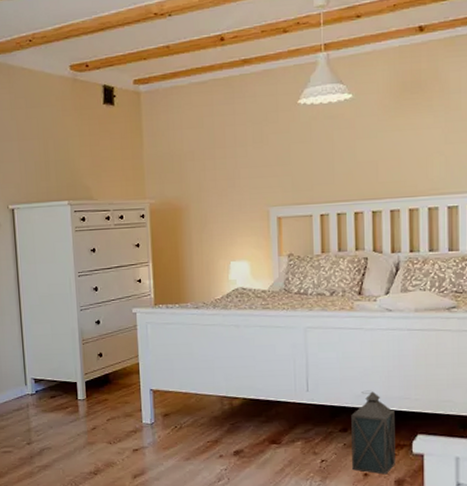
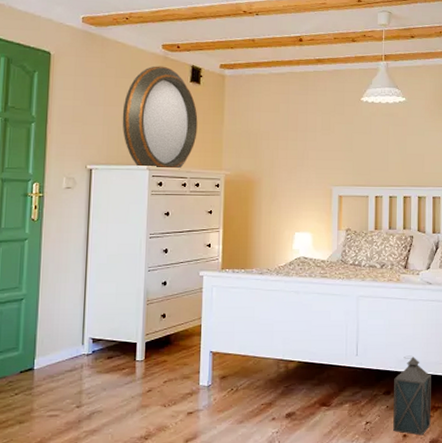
home mirror: none [37,89,116,204] -> present [122,66,198,170]

